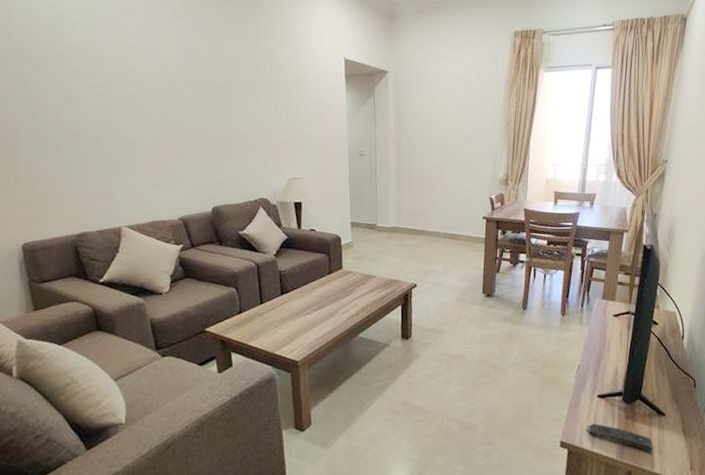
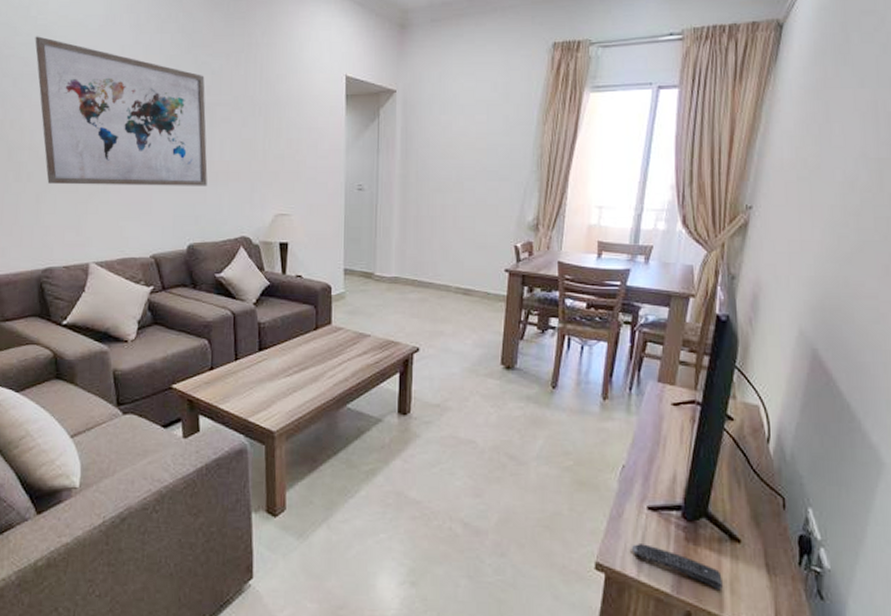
wall art: none [54,22,227,158] -> present [35,36,208,186]

